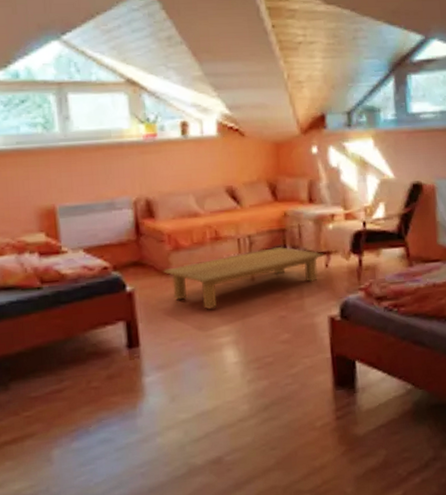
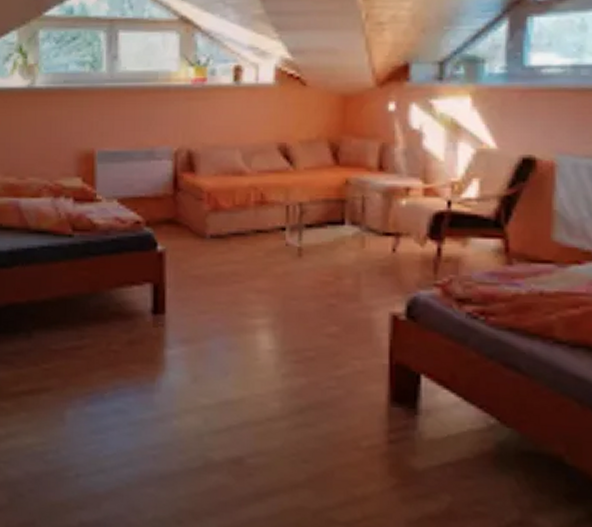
coffee table: present [163,246,324,310] -> none [198,220,392,284]

